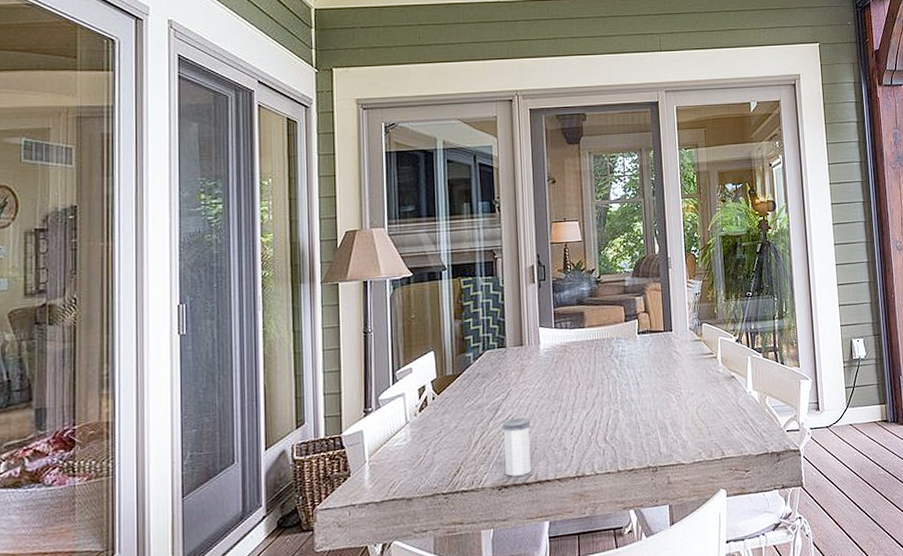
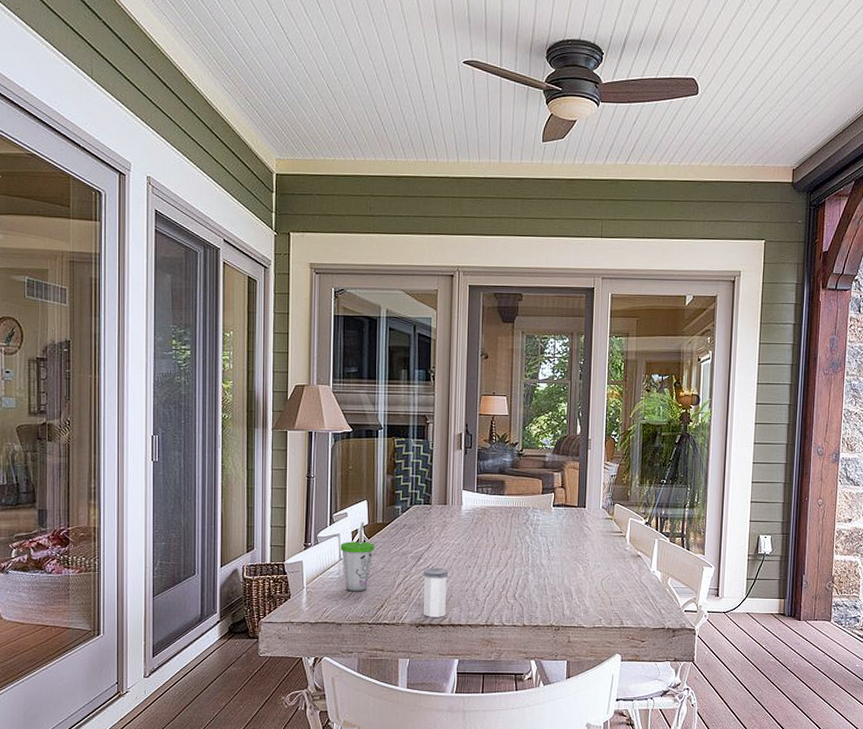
cup: none [406,376,445,459] -> present [340,522,374,592]

